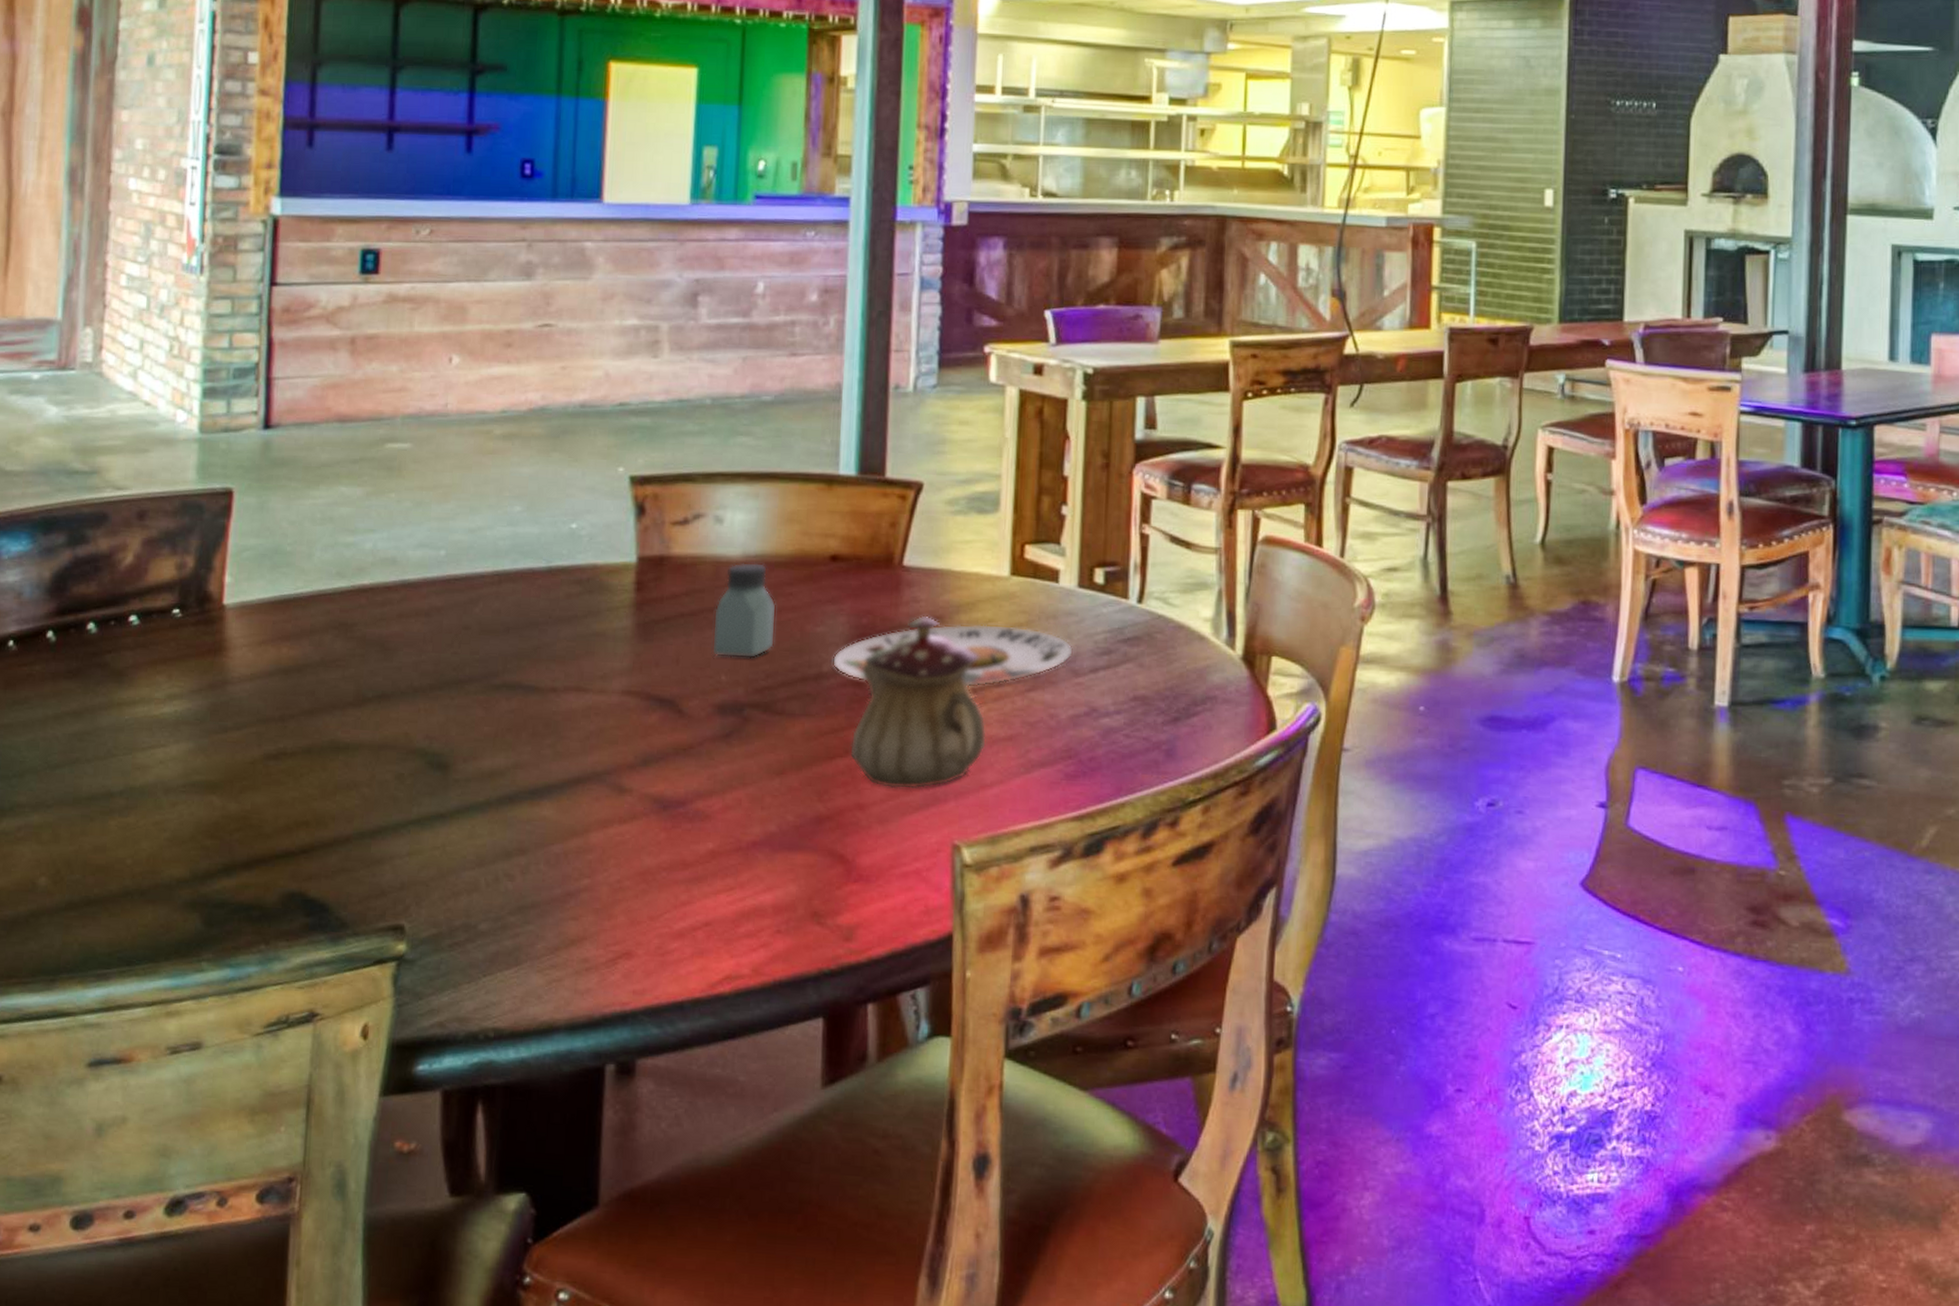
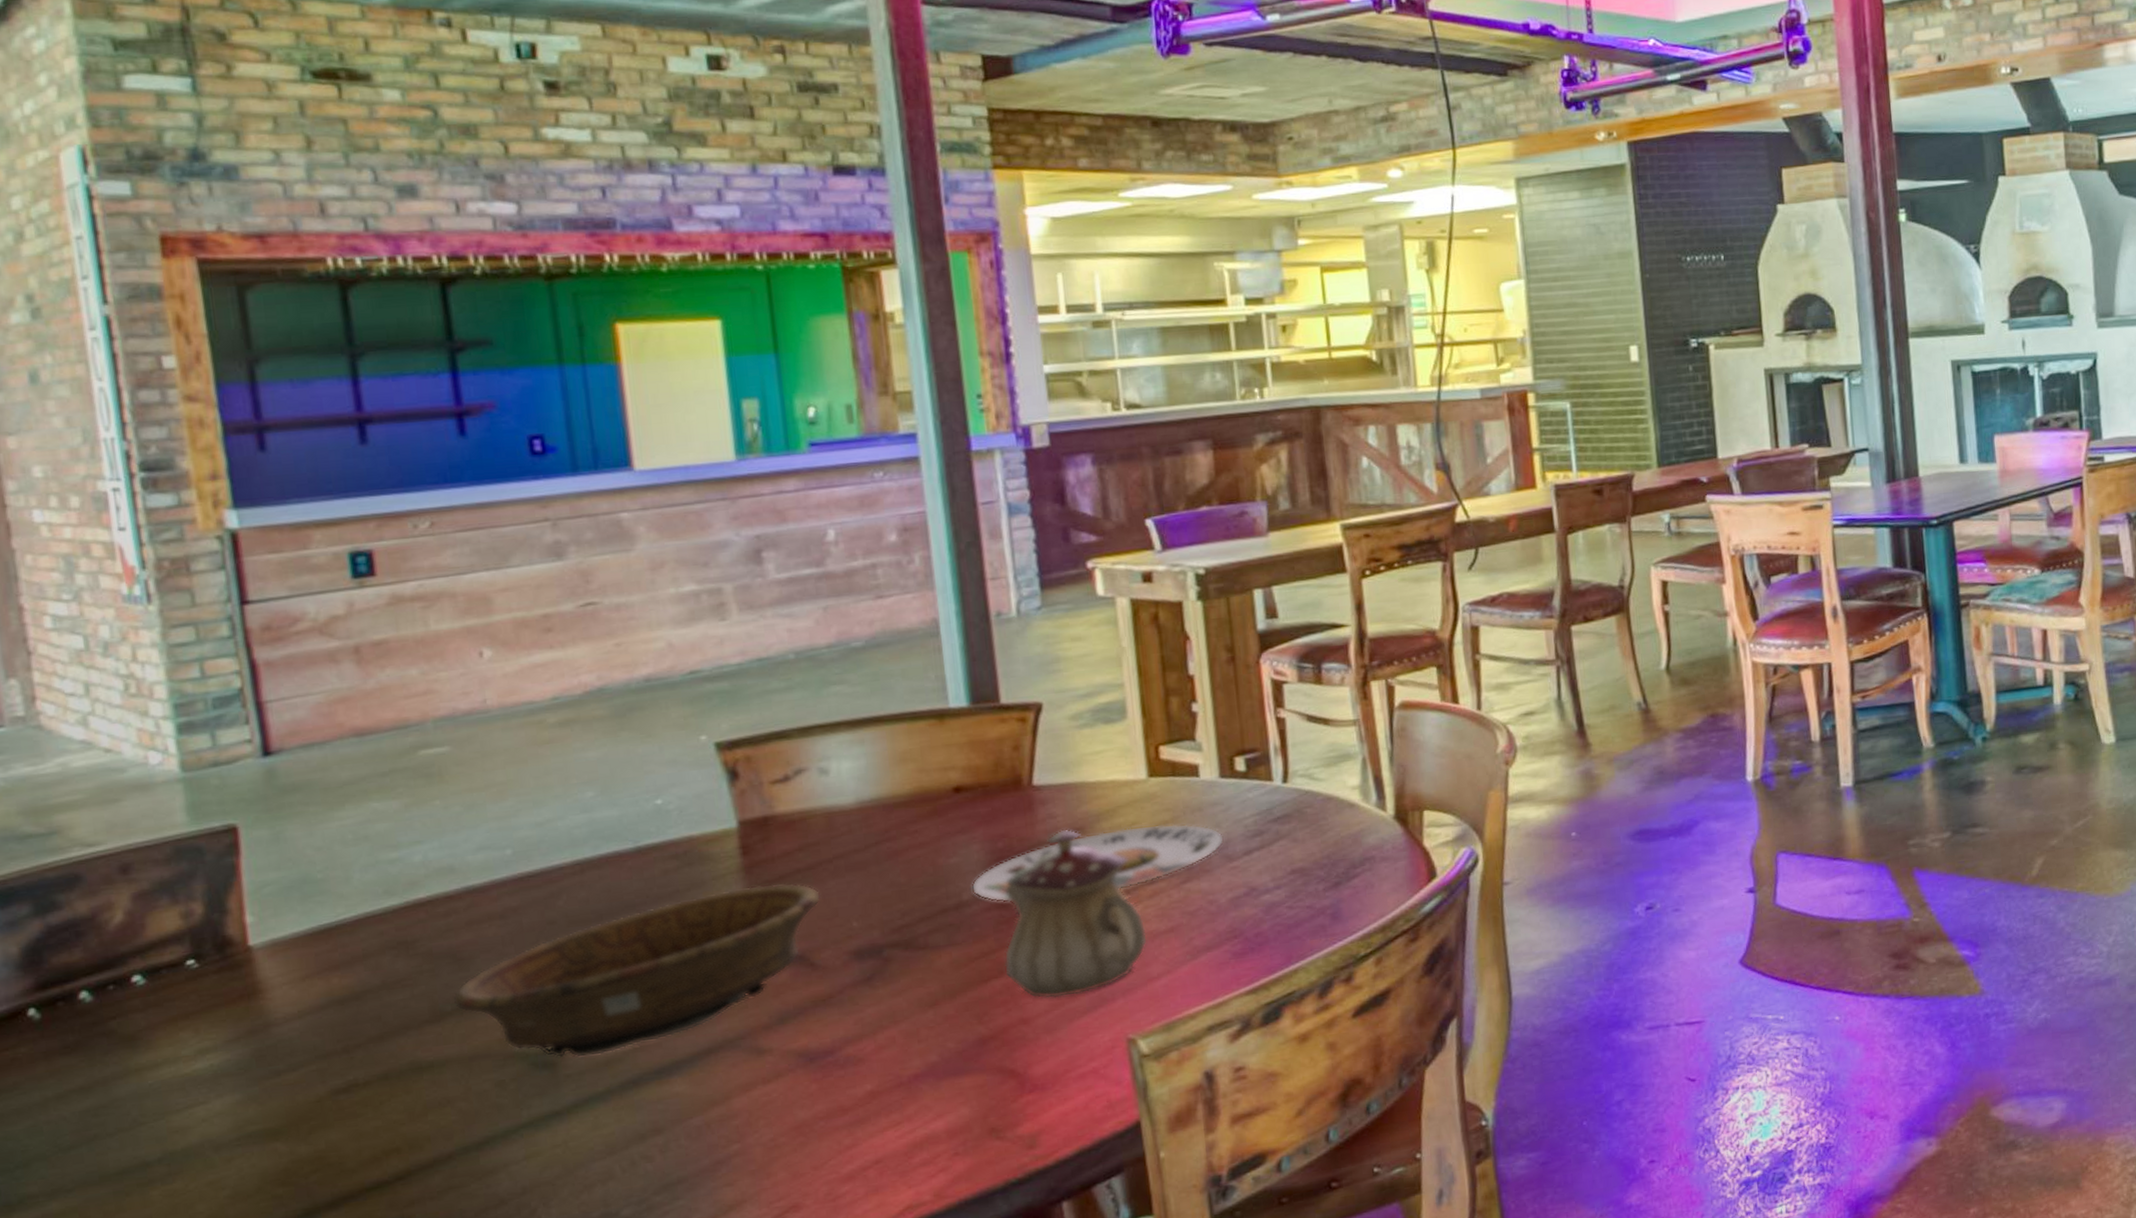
decorative bowl: none [374,622,698,766] -> present [453,883,822,1058]
saltshaker: present [712,562,776,659] -> none [833,806,907,905]

